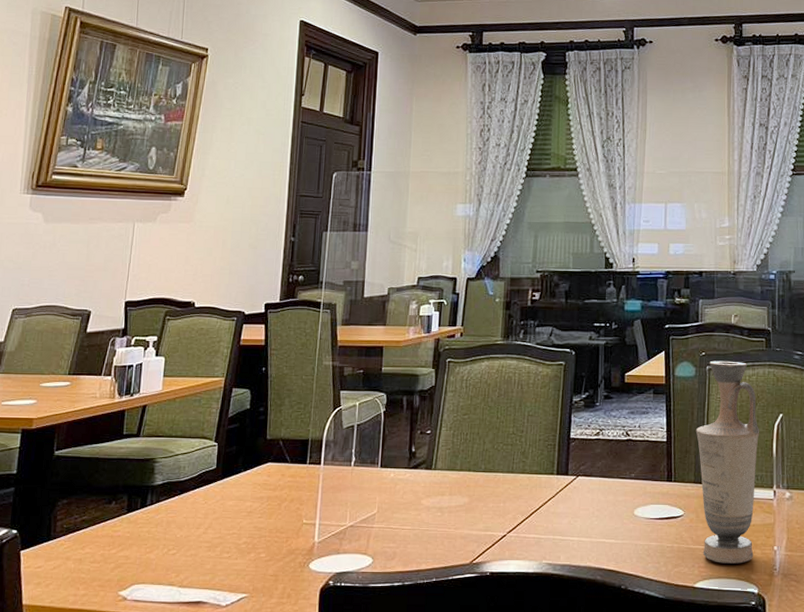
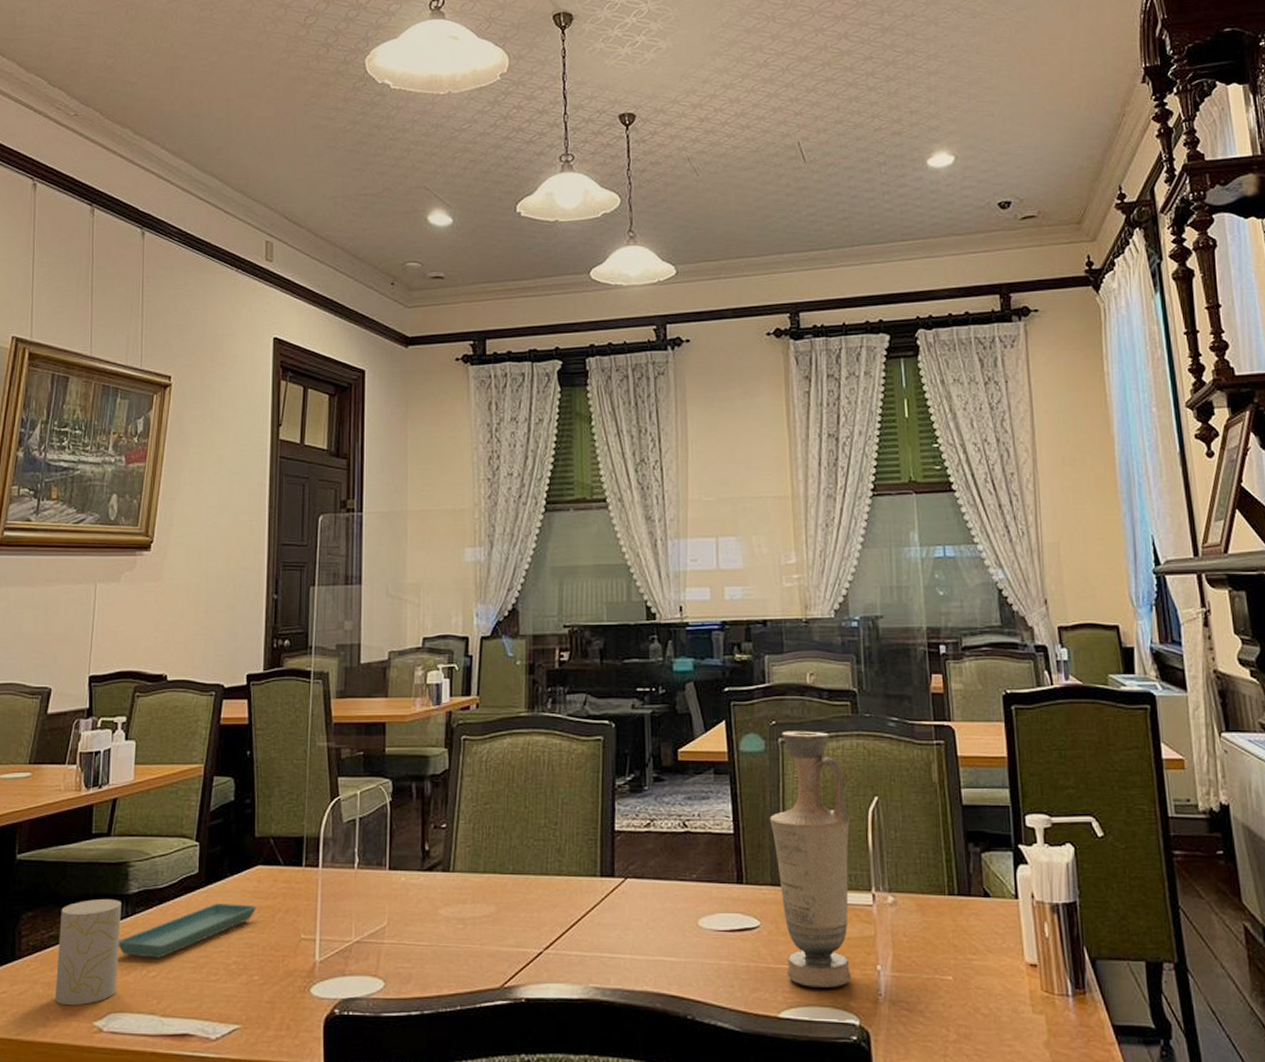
cup: none [85,490,147,578] -> present [55,899,122,1006]
saucer: none [142,494,266,539] -> present [118,903,257,958]

